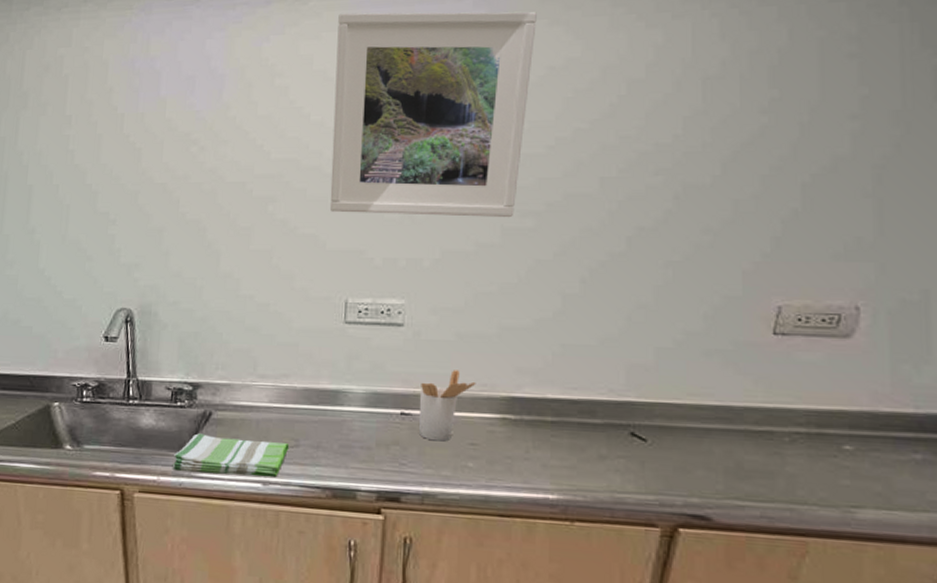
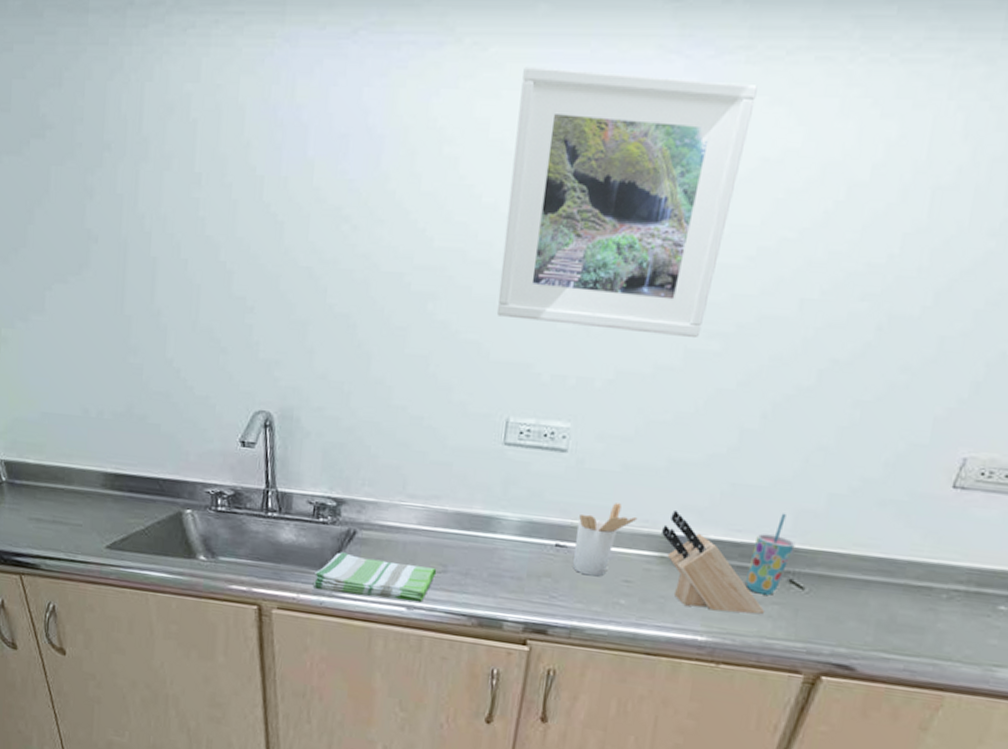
knife block: none [500,372,610,469] -> present [660,509,764,615]
cup: none [589,369,631,449] -> present [746,513,796,595]

